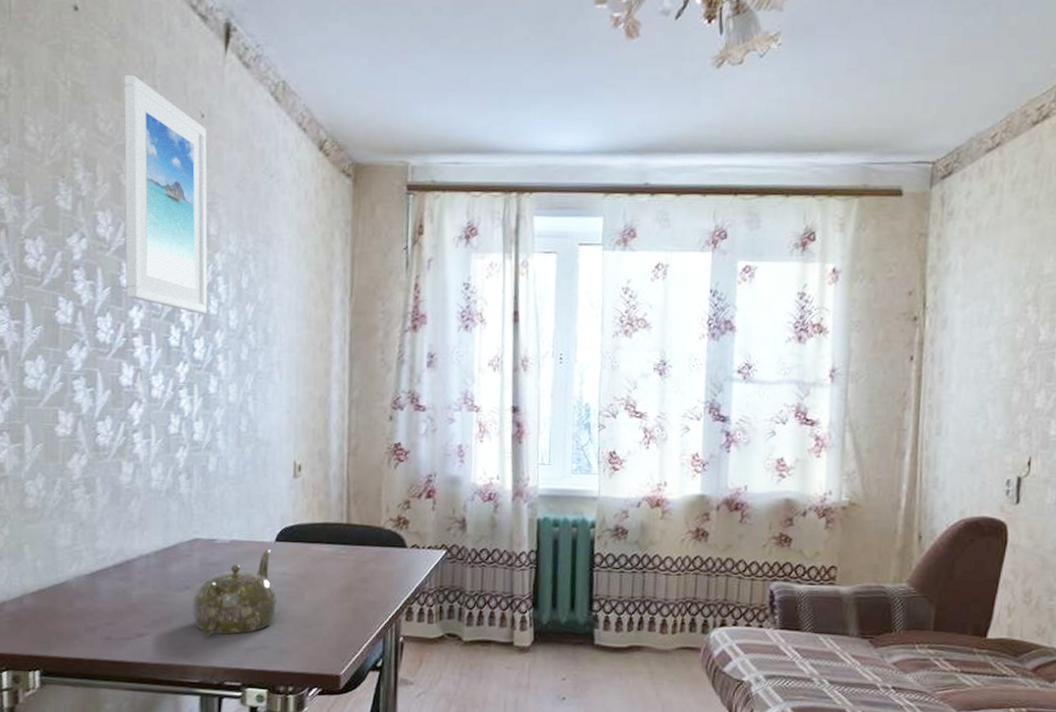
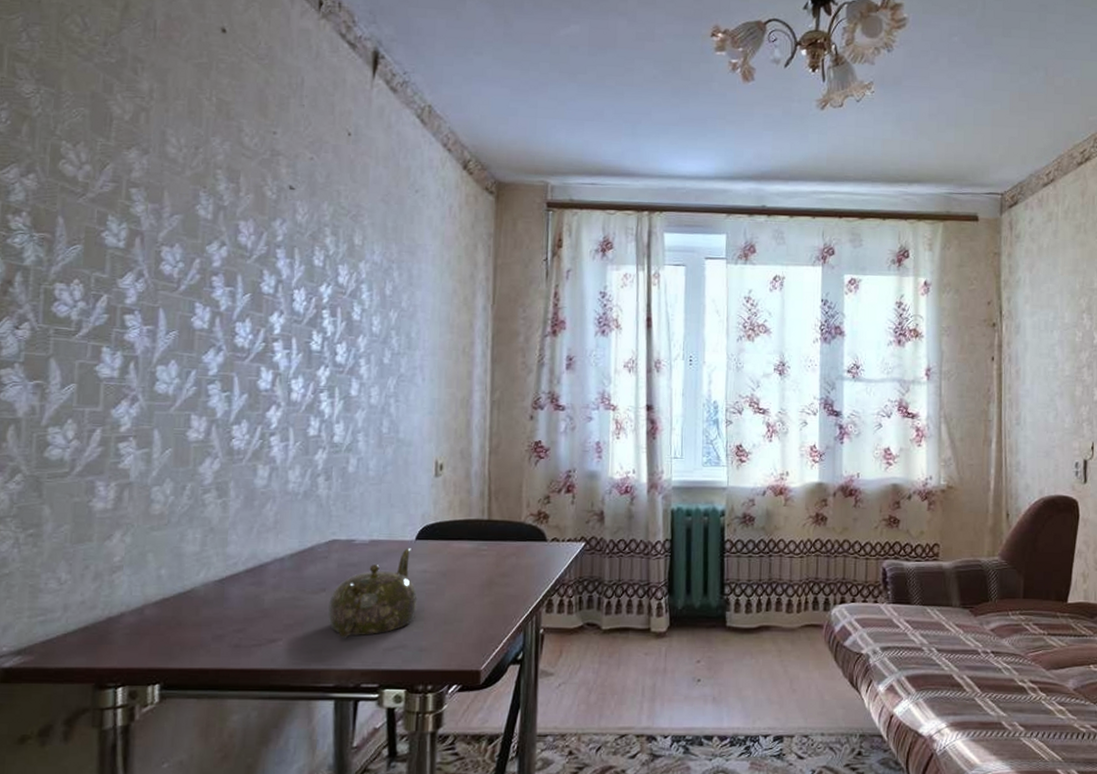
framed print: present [123,74,208,315] -> none [266,93,353,320]

